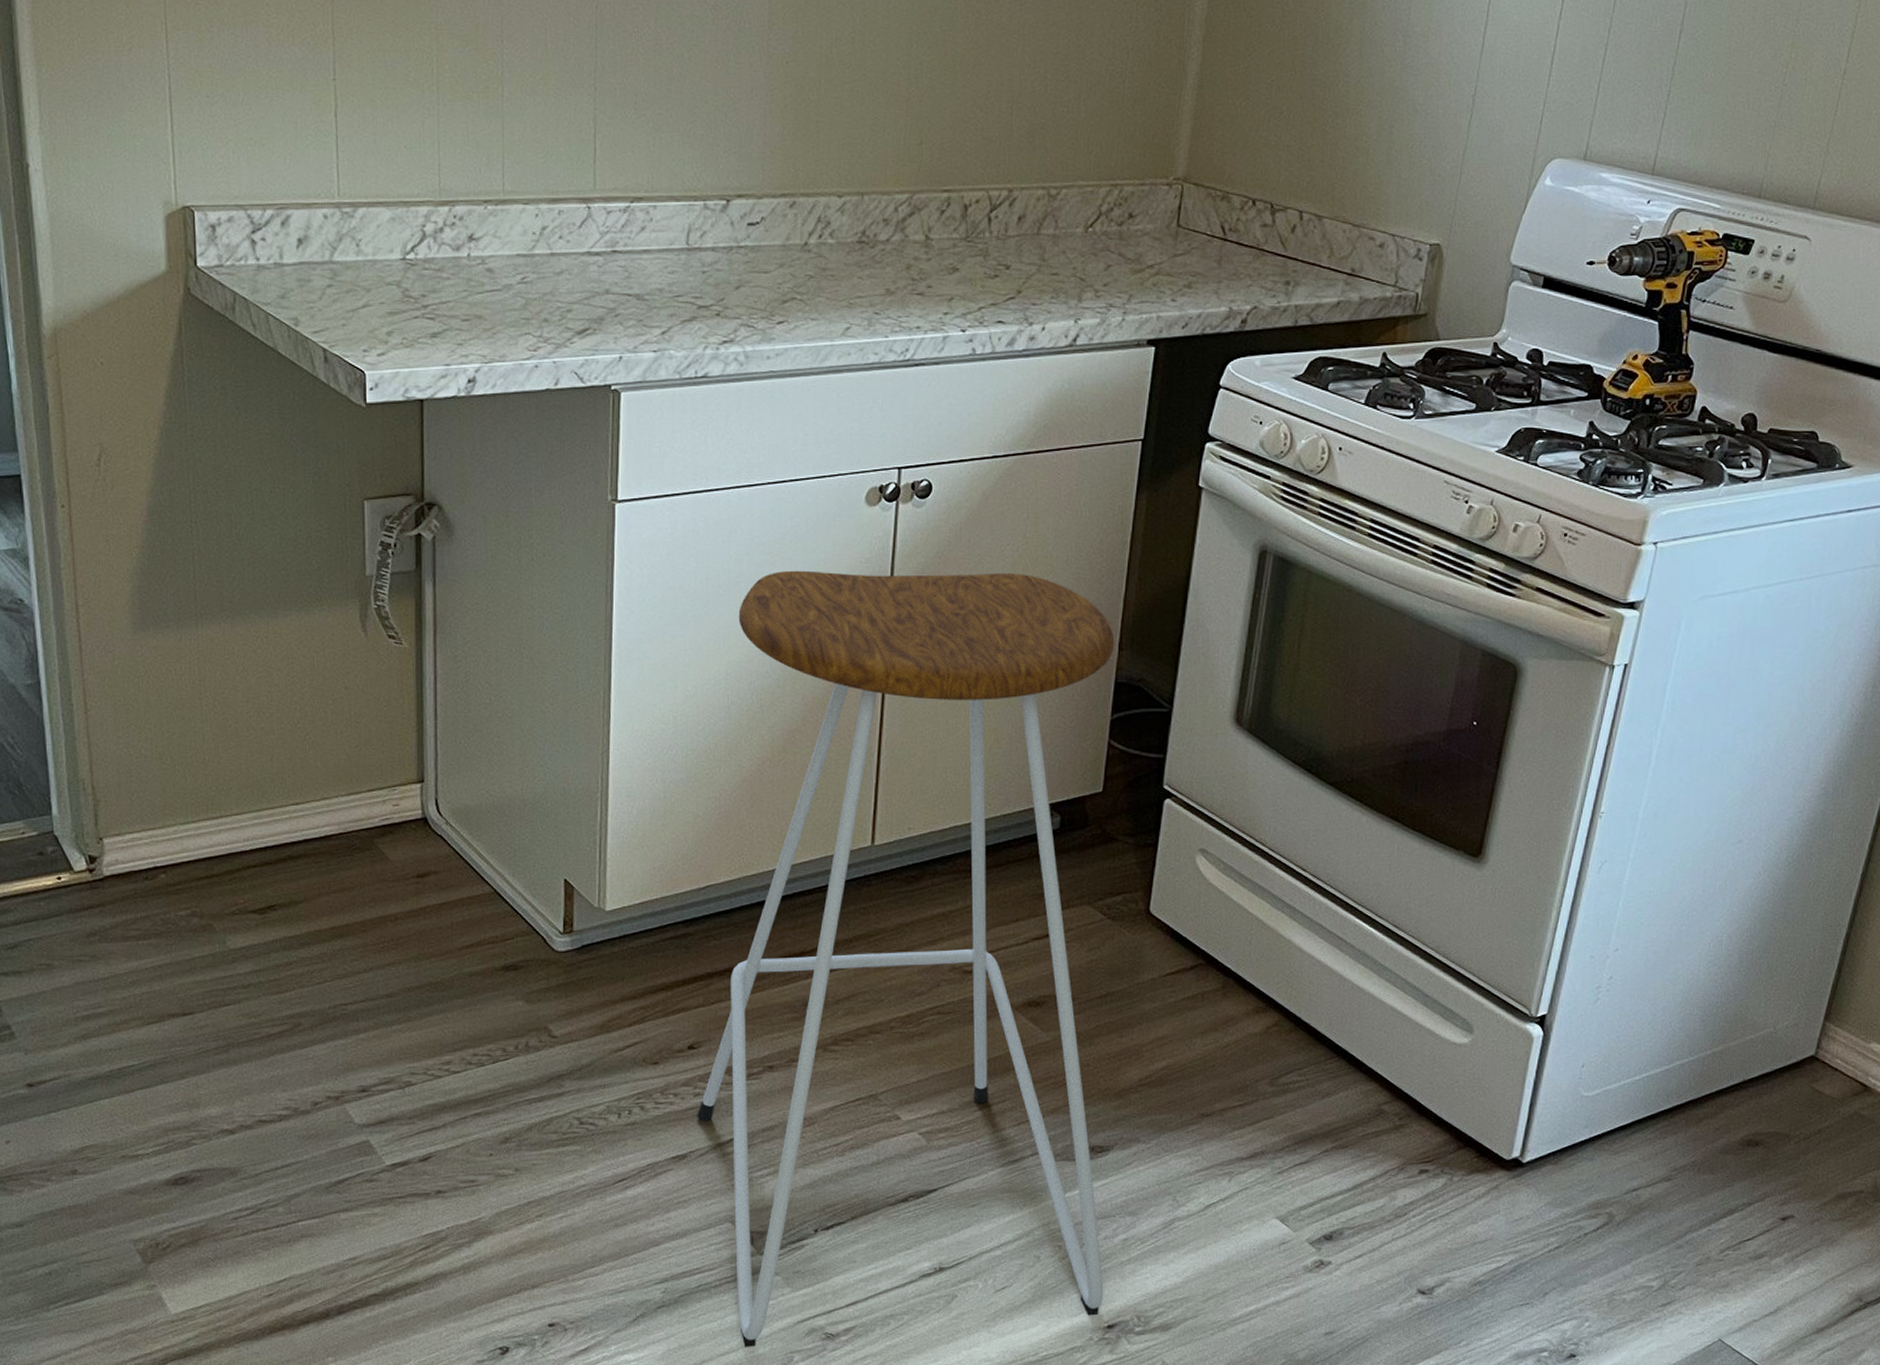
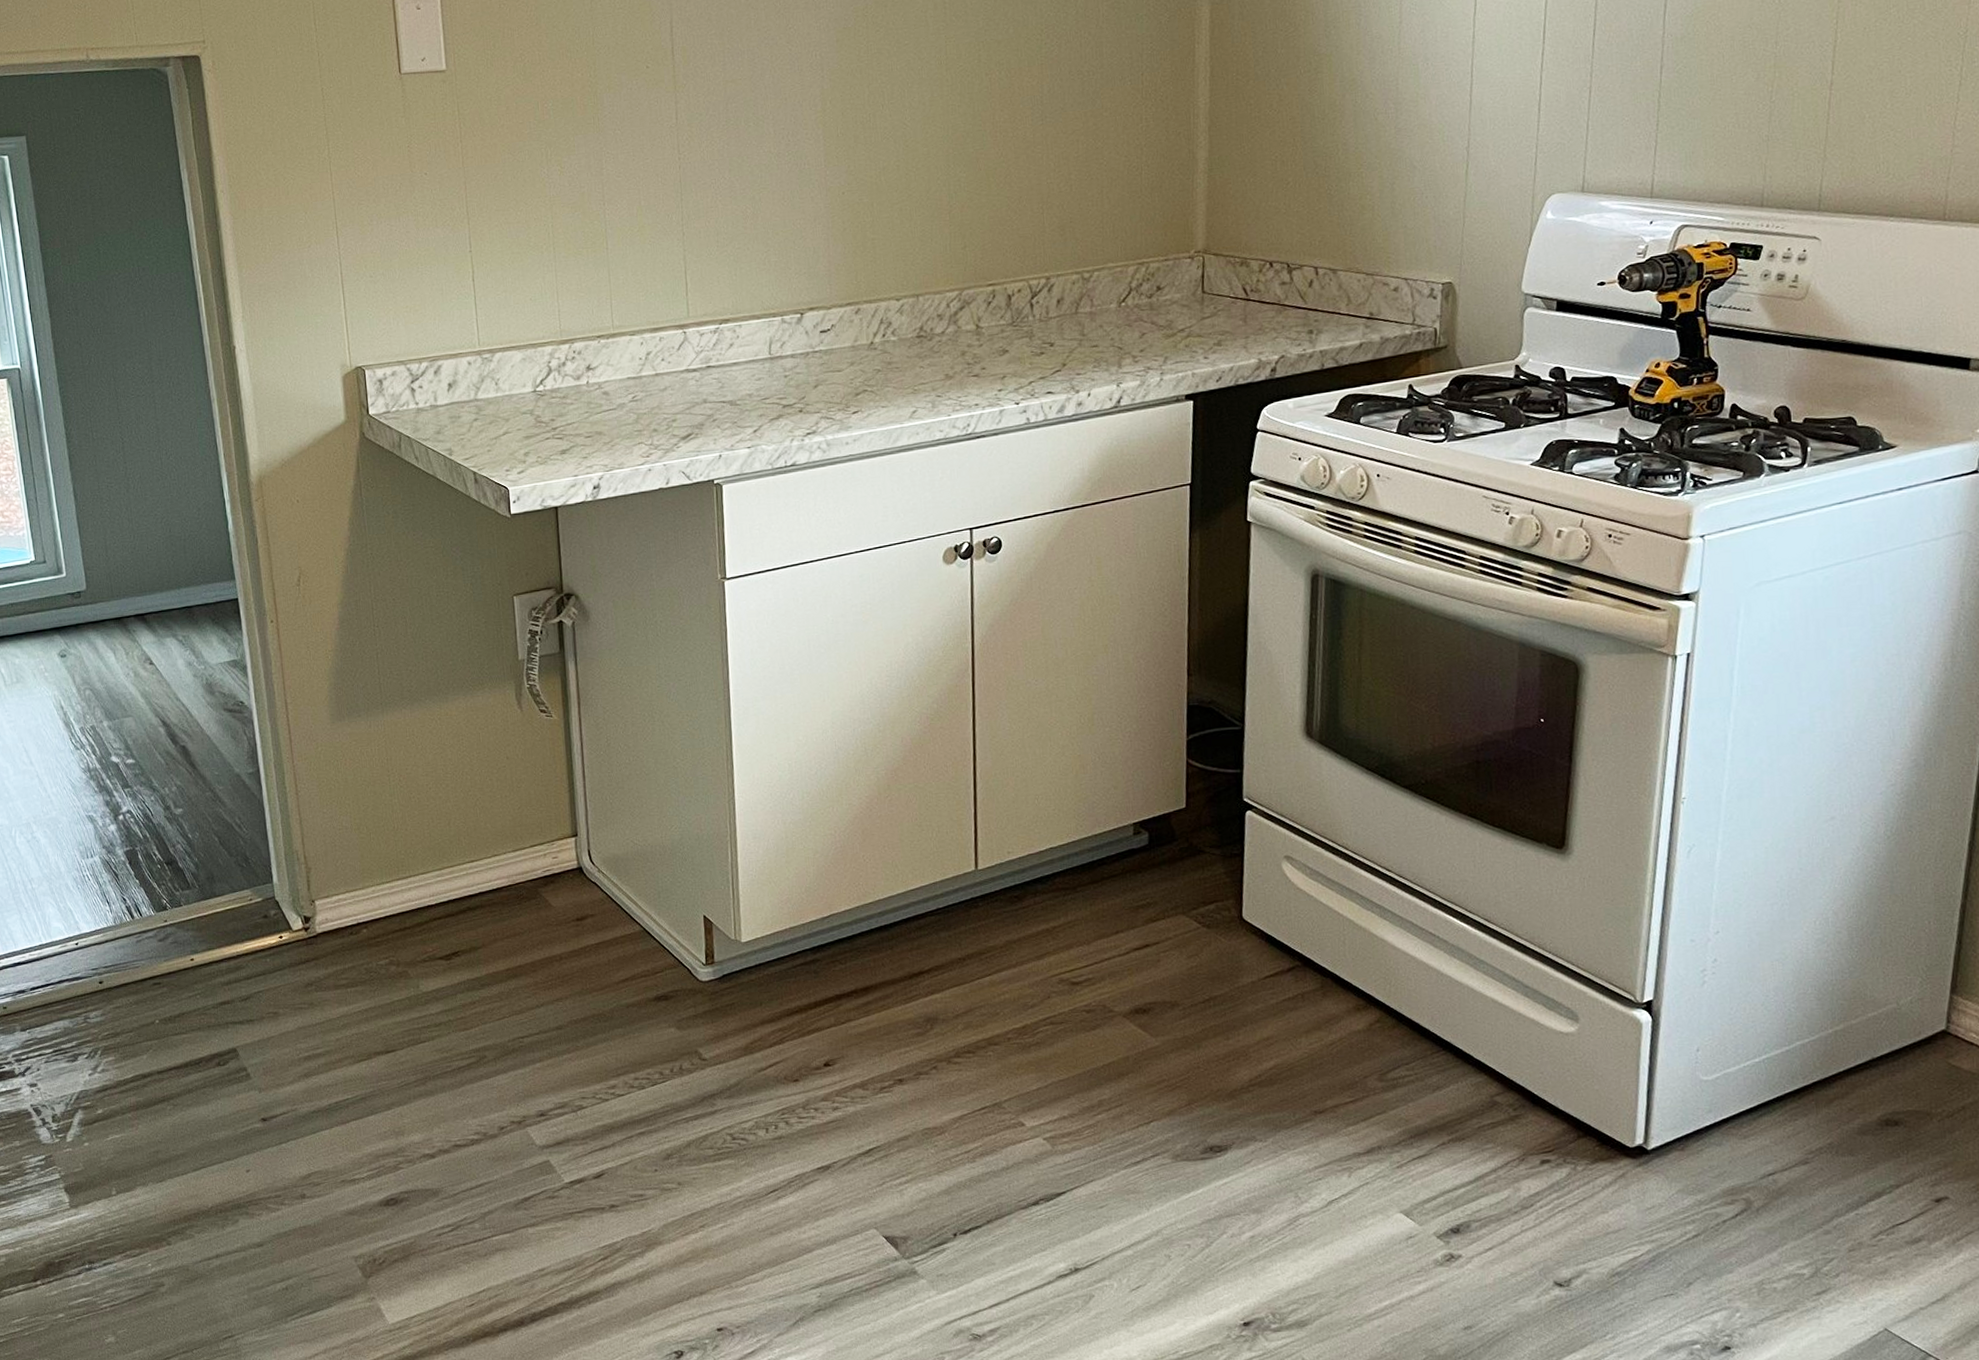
bar stool: present [697,570,1115,1347] -> none [837,613,1236,1349]

